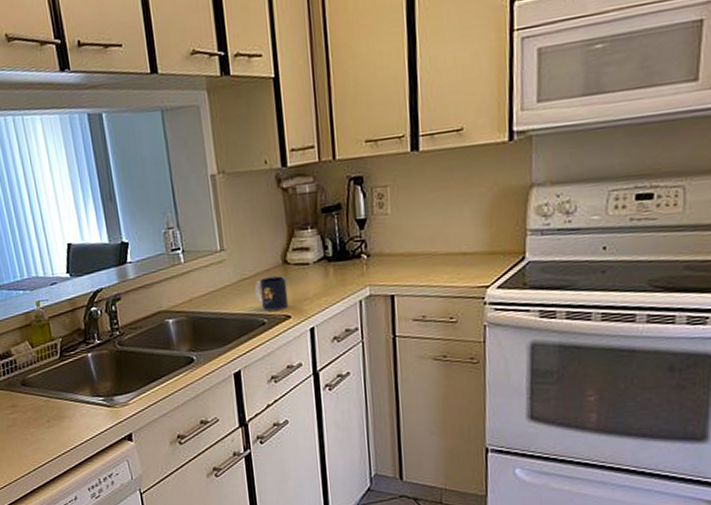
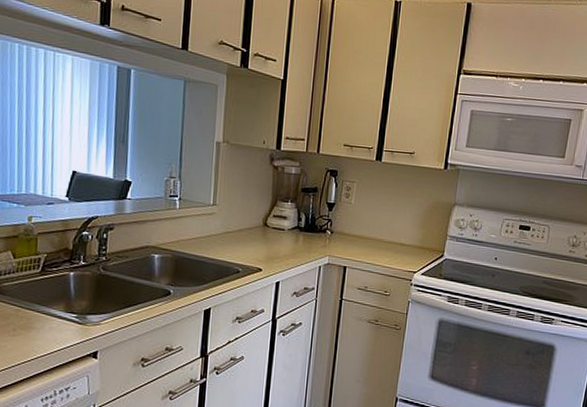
mug: present [254,276,289,311] -> none [235,234,264,263]

